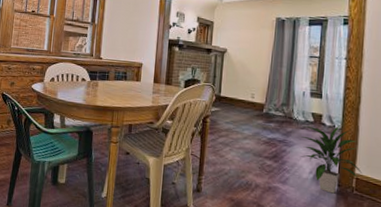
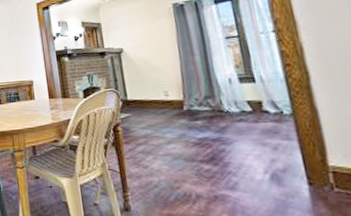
indoor plant: present [300,126,362,194] -> none [239,111,339,195]

